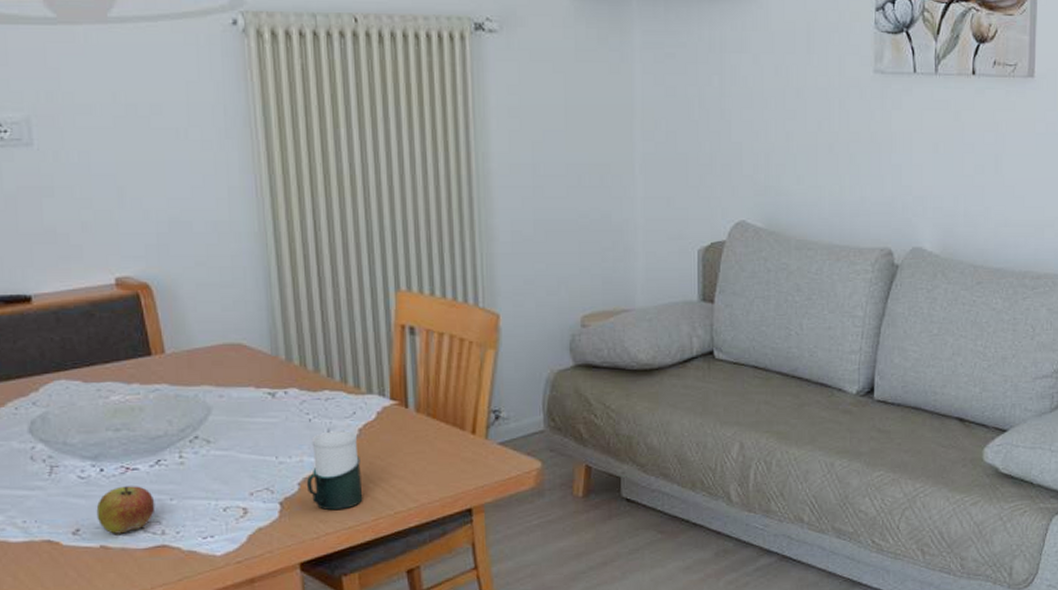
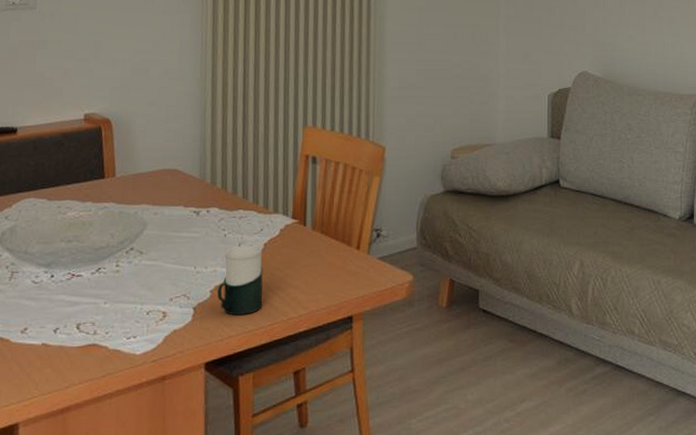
apple: present [96,486,156,534] -> none [42,290,92,333]

